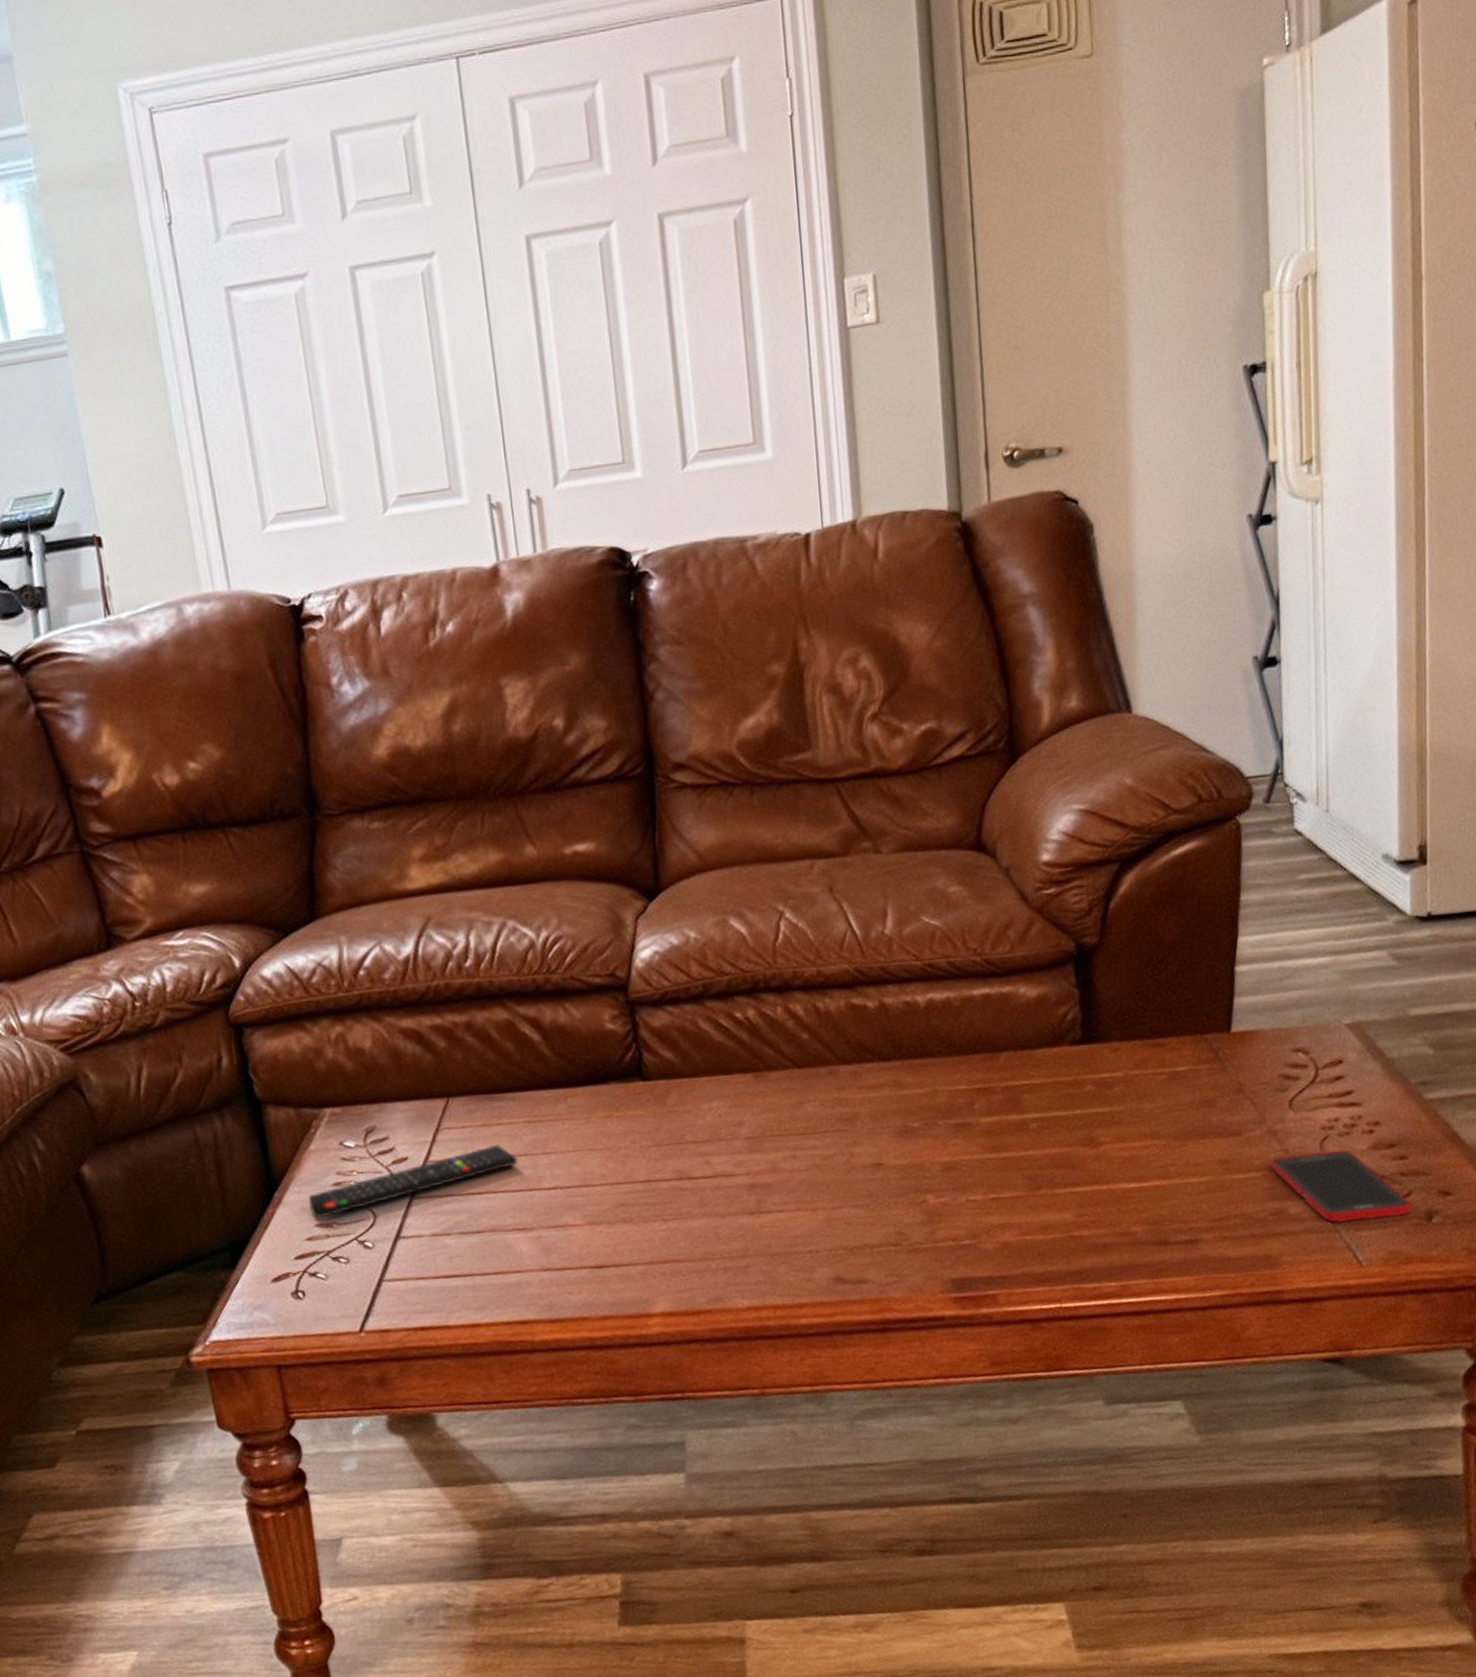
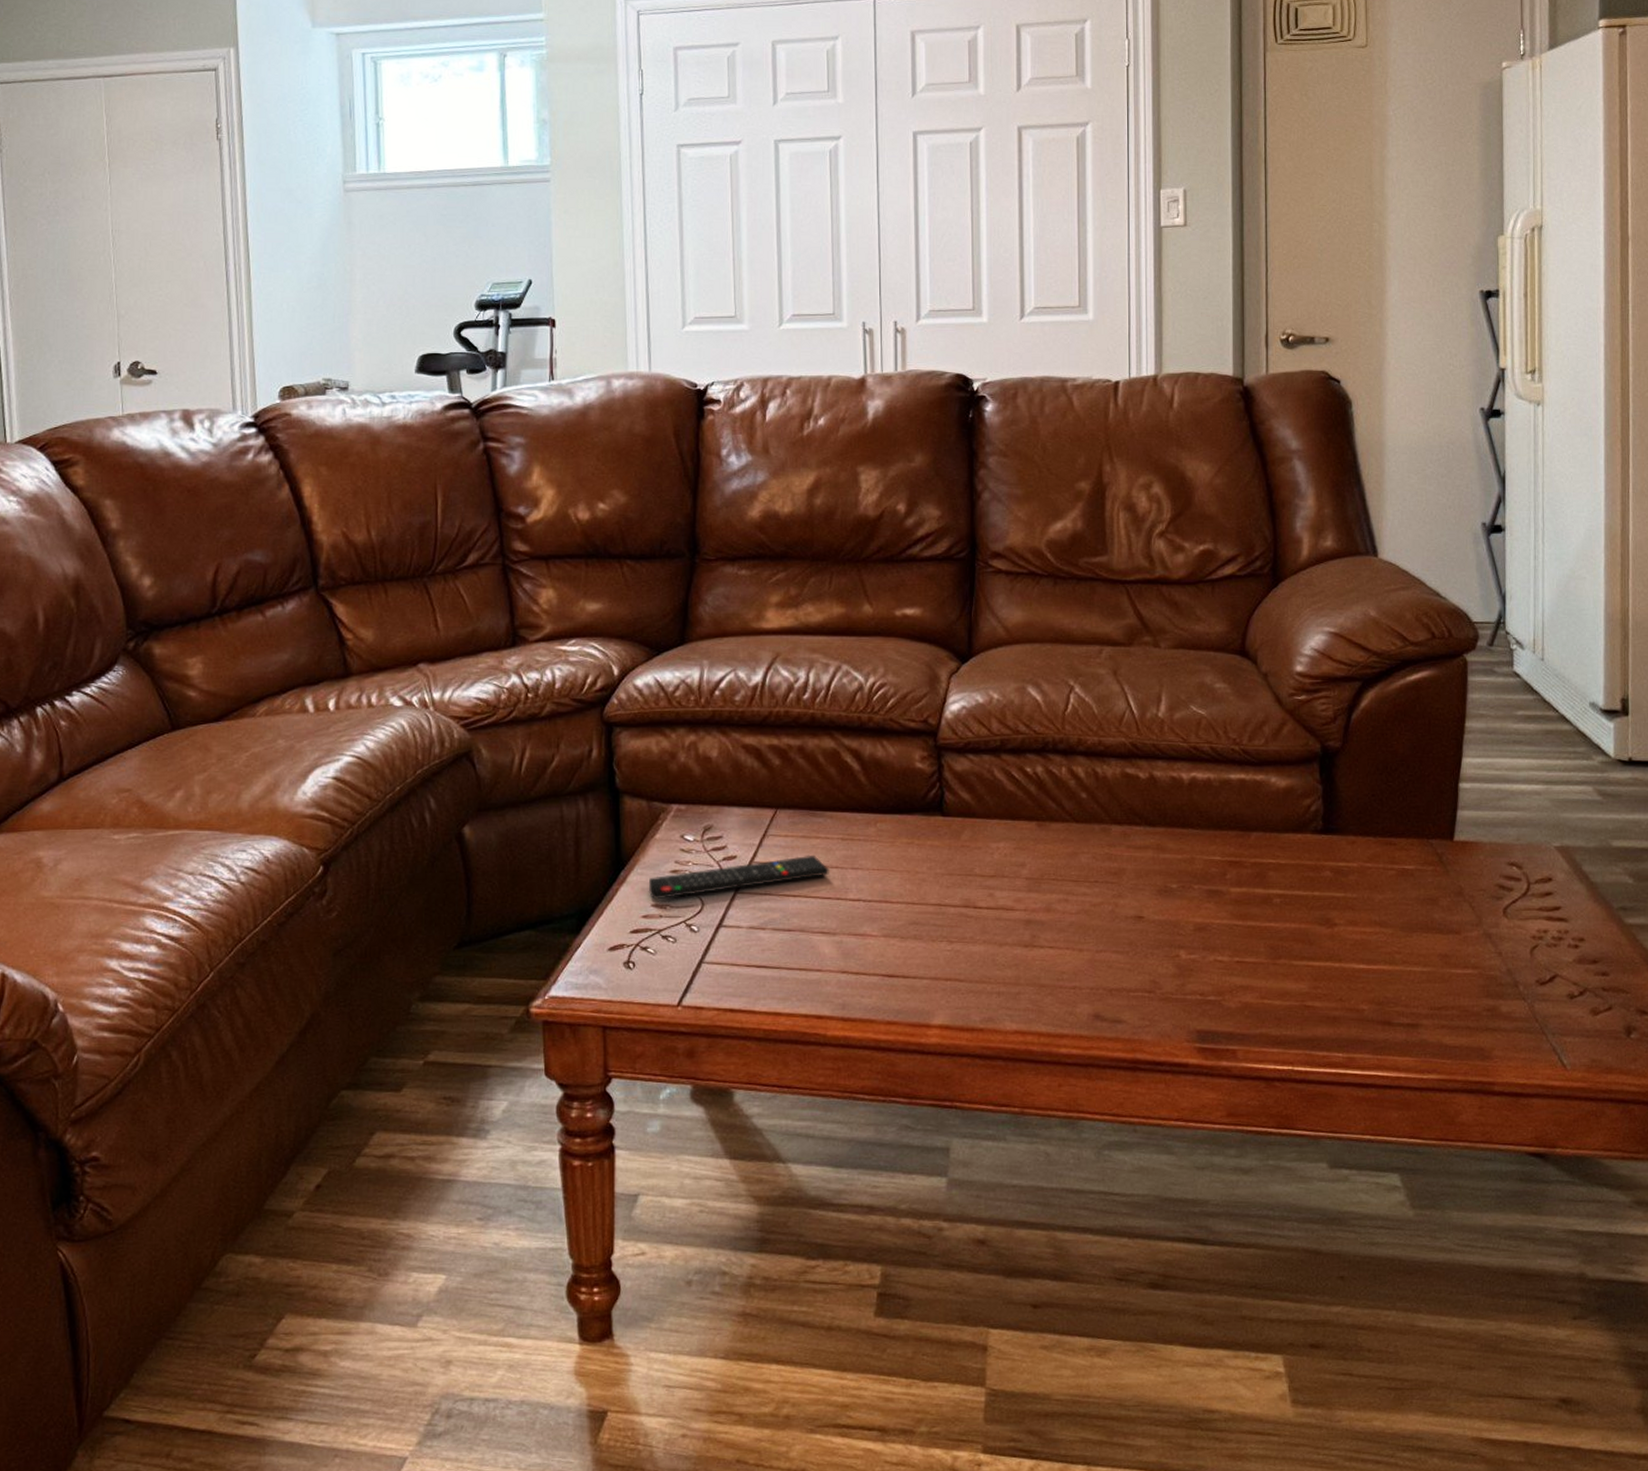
cell phone: present [1270,1150,1411,1224] -> none [1485,957,1611,1029]

